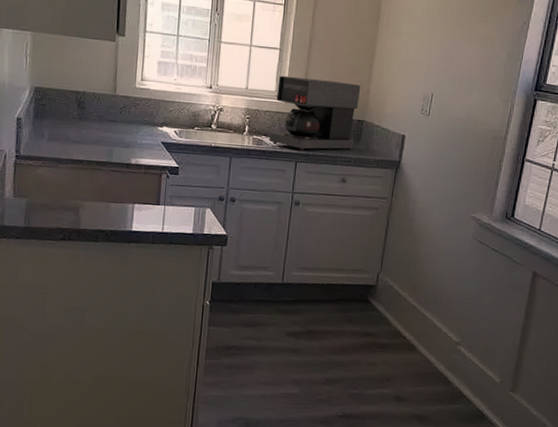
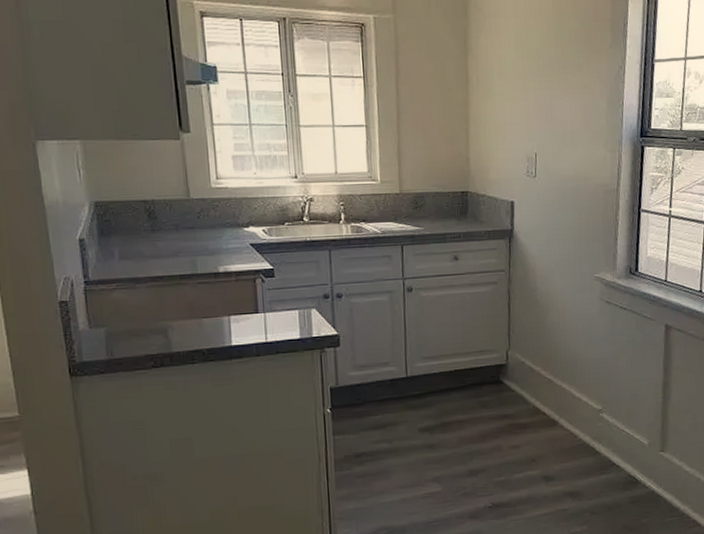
coffee maker: present [268,75,361,152] -> none [368,153,461,233]

